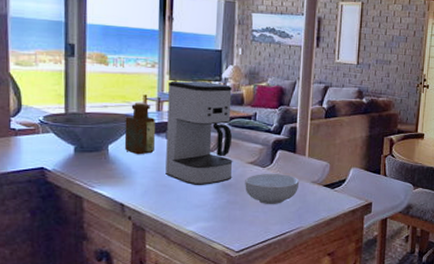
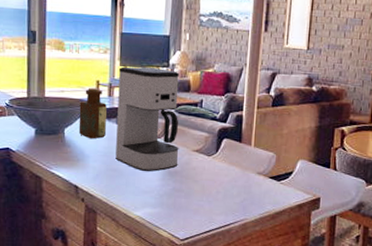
cereal bowl: present [245,174,300,205] -> none [190,162,245,195]

